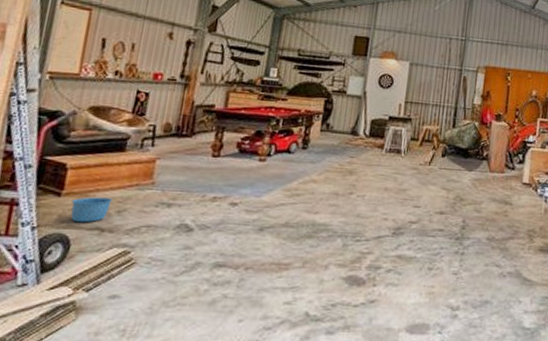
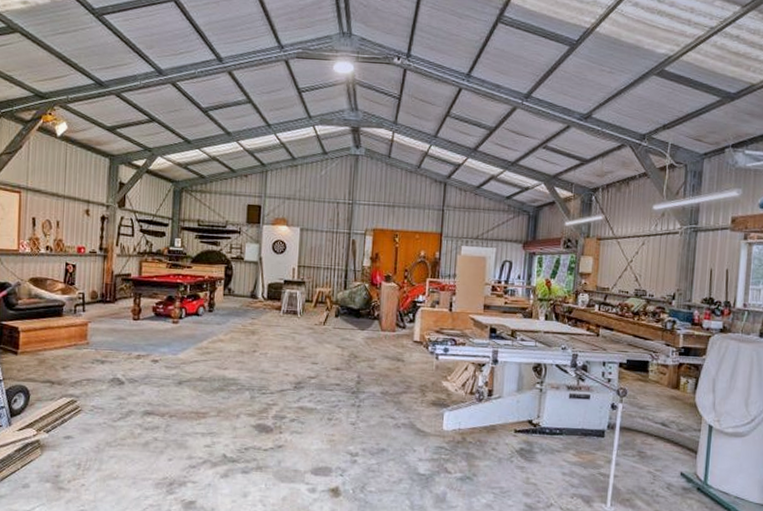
bowl: present [70,197,113,223] -> none [26,355,57,377]

